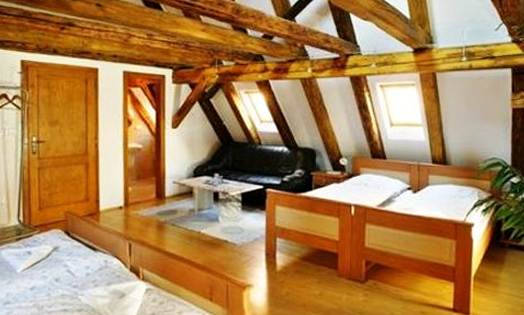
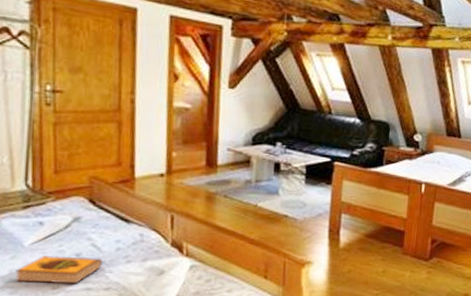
hardback book: none [10,281,76,306] -> present [15,256,102,284]

